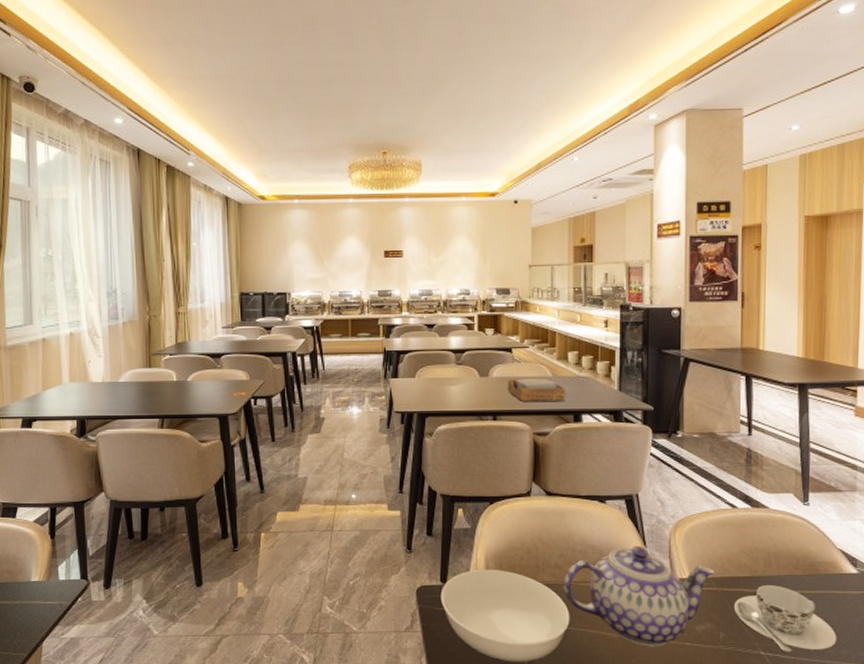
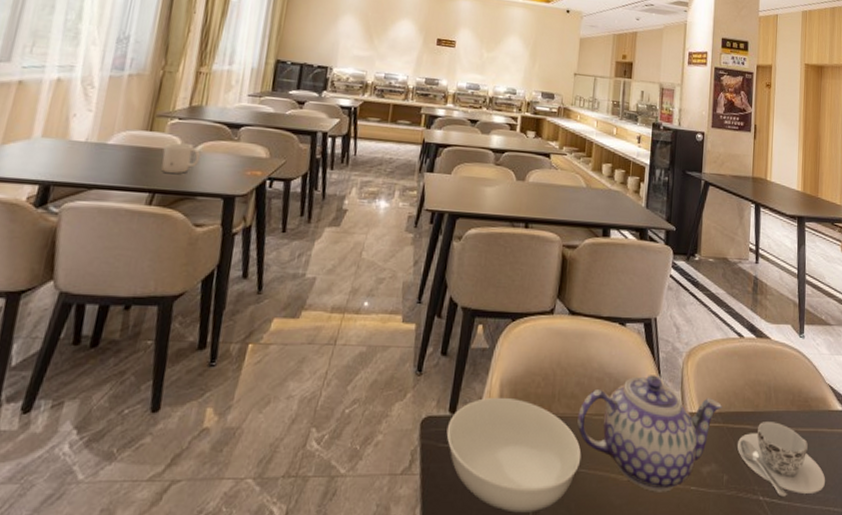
mug: none [162,375,193,402] -> present [161,143,201,174]
napkin holder: present [507,378,566,402] -> none [542,186,598,214]

